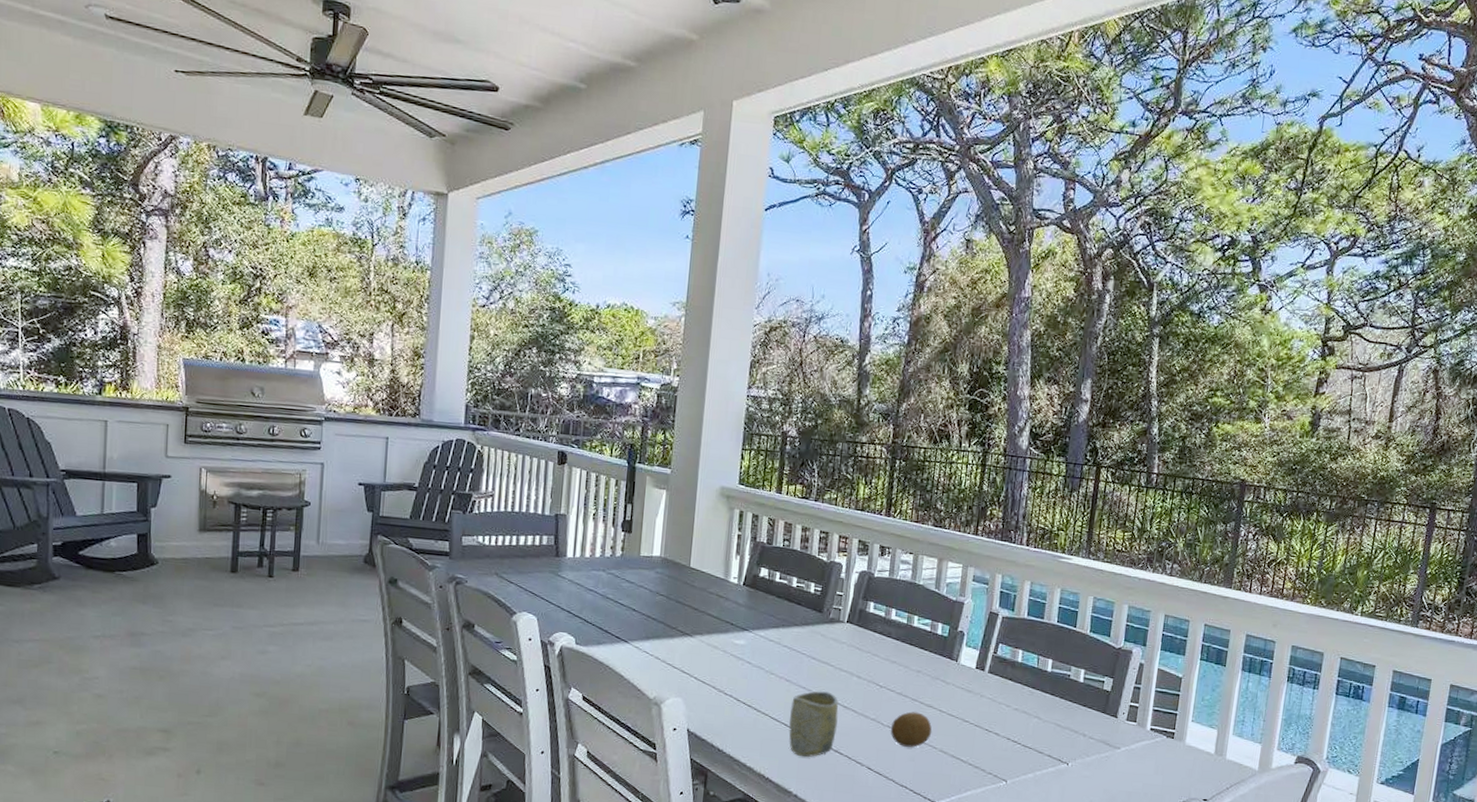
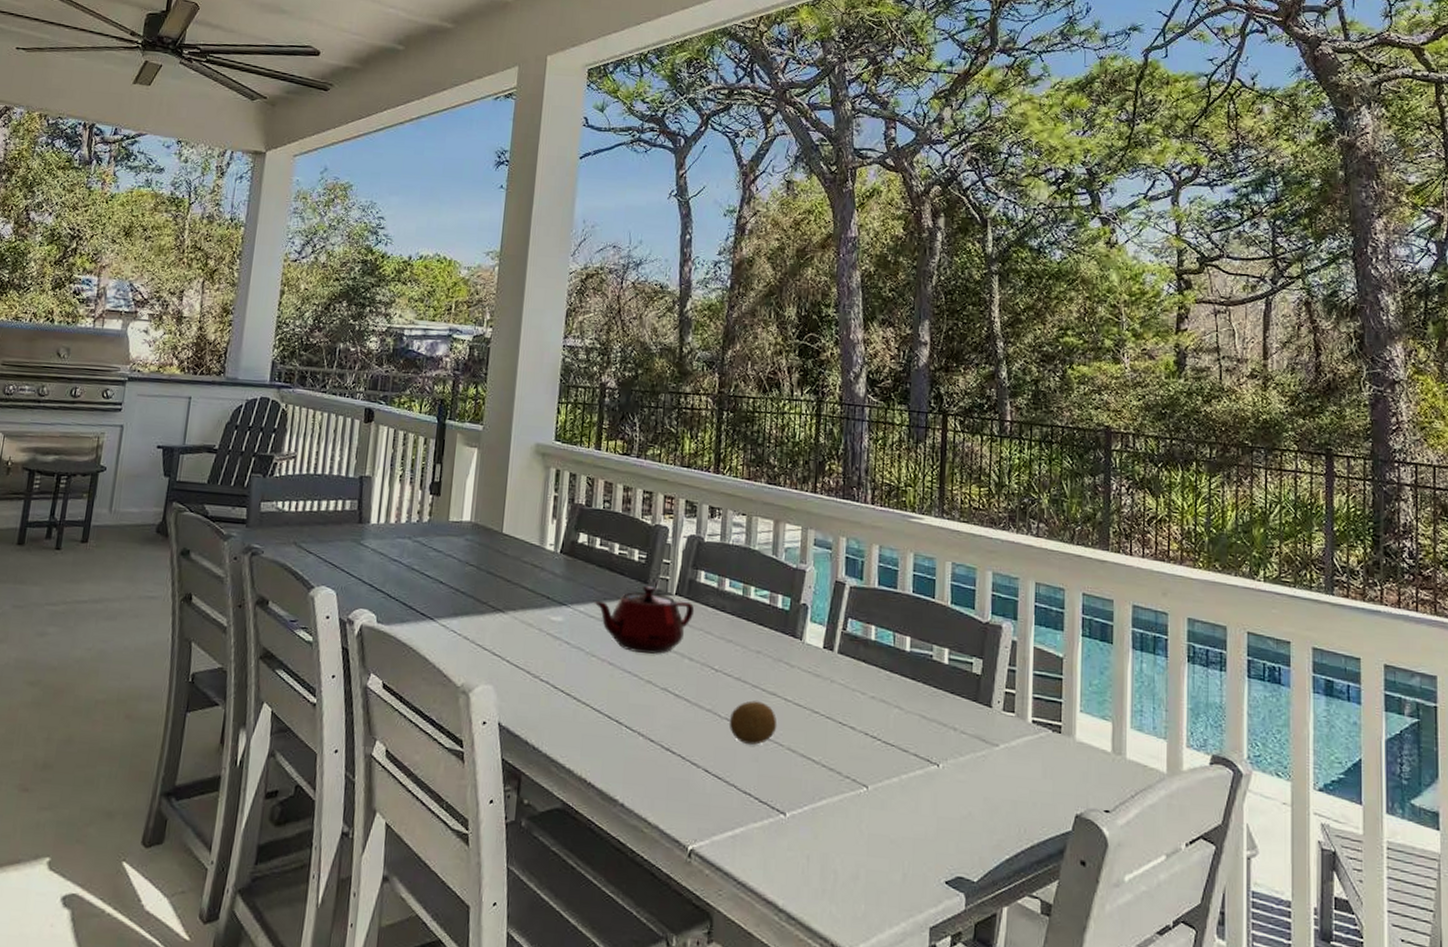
teapot: none [773,613,864,673] -> present [594,585,695,654]
cup: present [789,691,839,758] -> none [613,676,669,757]

